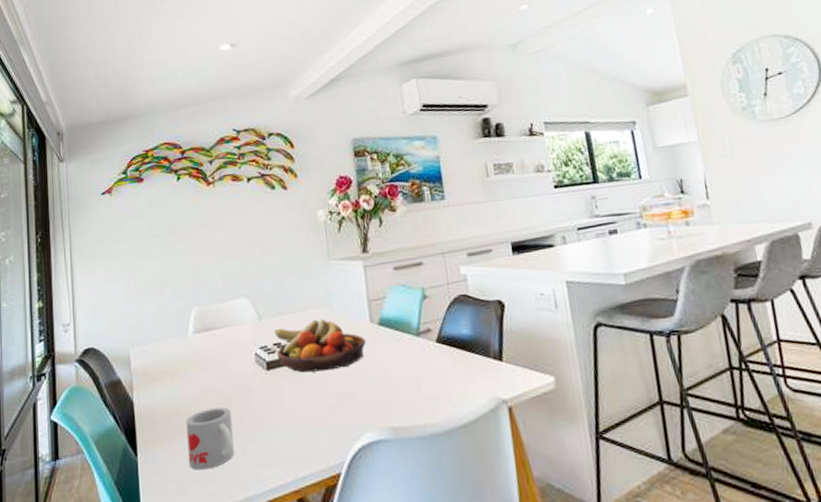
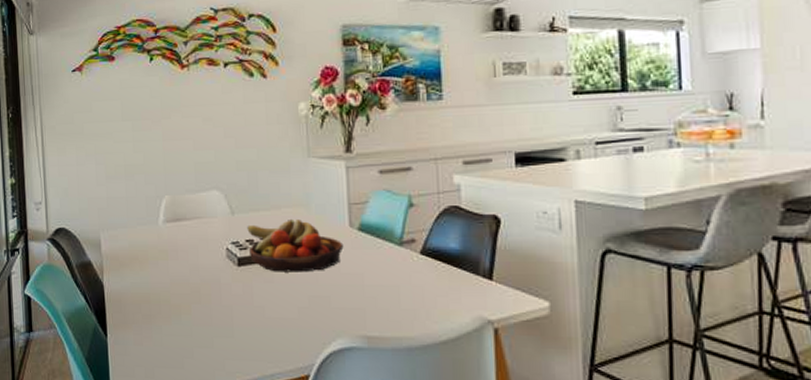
mug: present [186,407,234,470] -> none [155,299,202,357]

